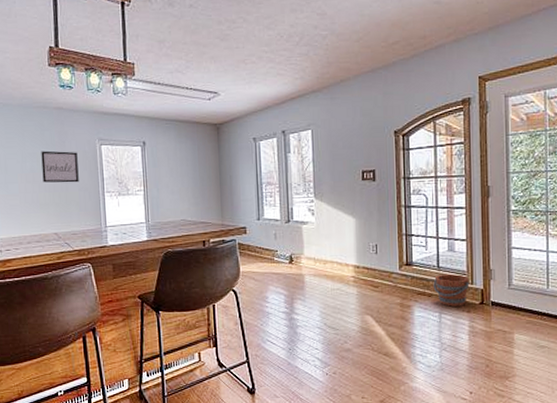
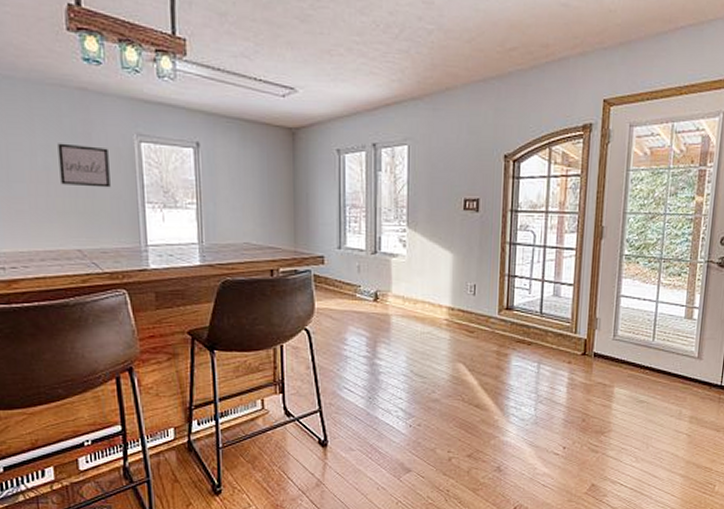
bucket: present [433,274,470,307] -> none [534,322,573,357]

